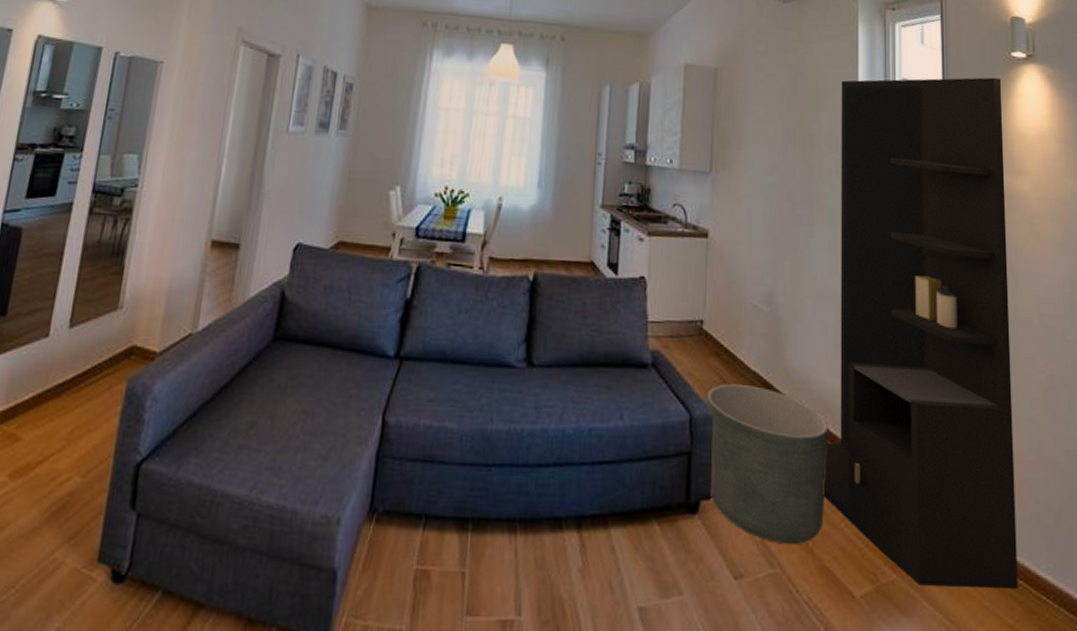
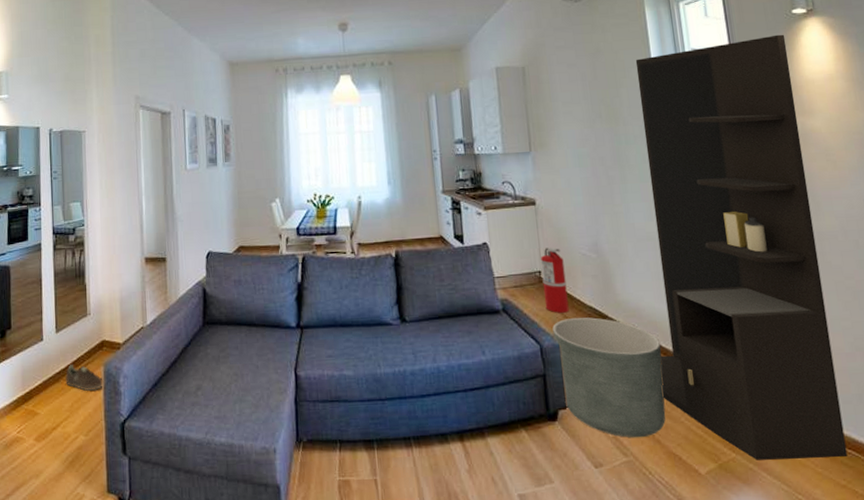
sneaker: none [68,374,123,416] -> present [65,364,103,391]
fire extinguisher: none [702,292,731,376] -> present [540,247,569,313]

